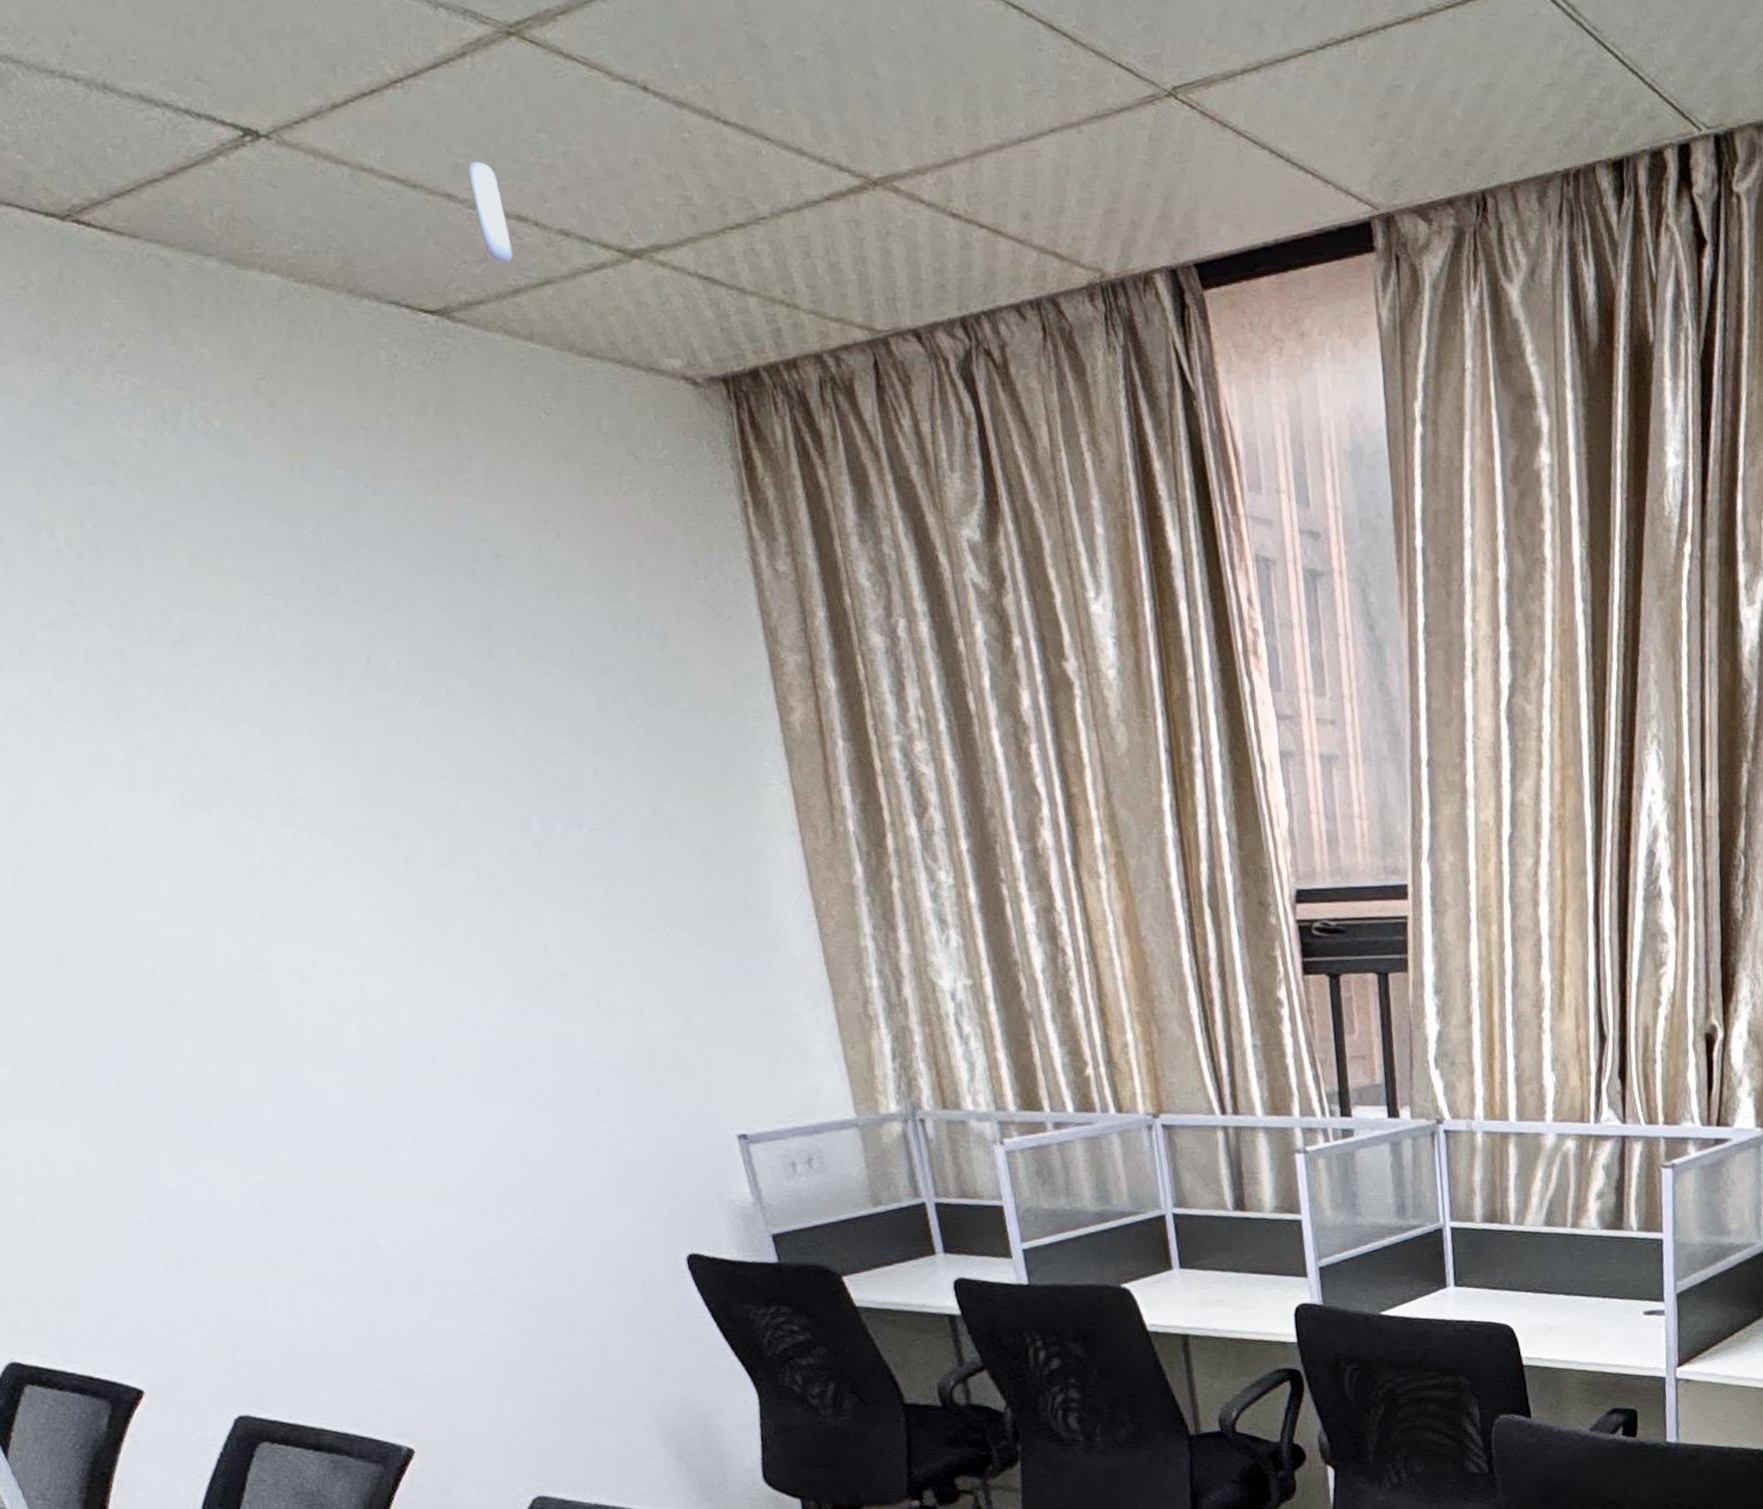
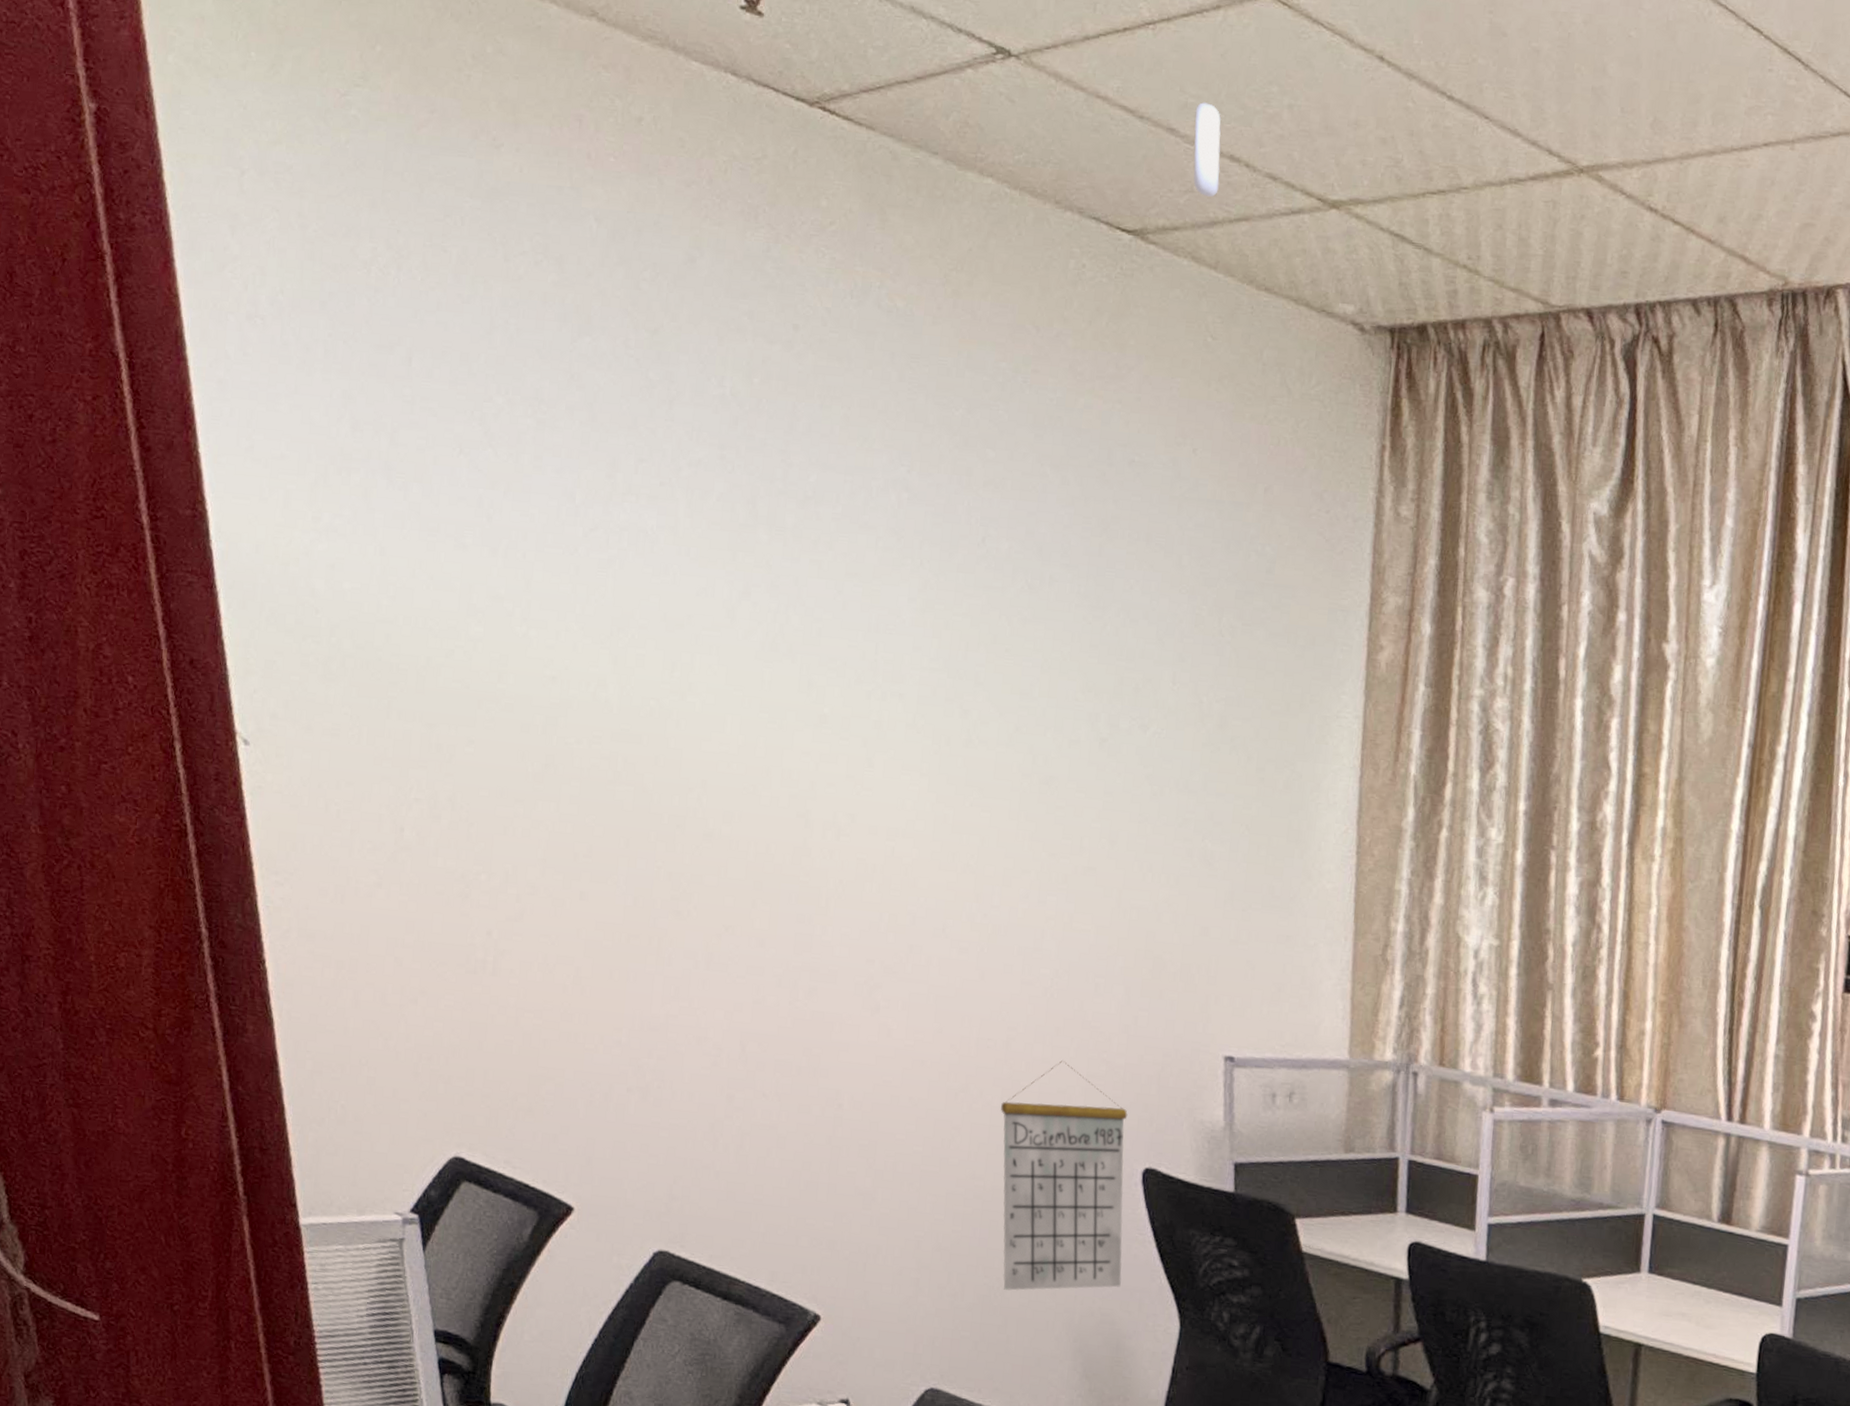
calendar: none [534,1166,693,1393] -> present [1001,1061,1128,1291]

